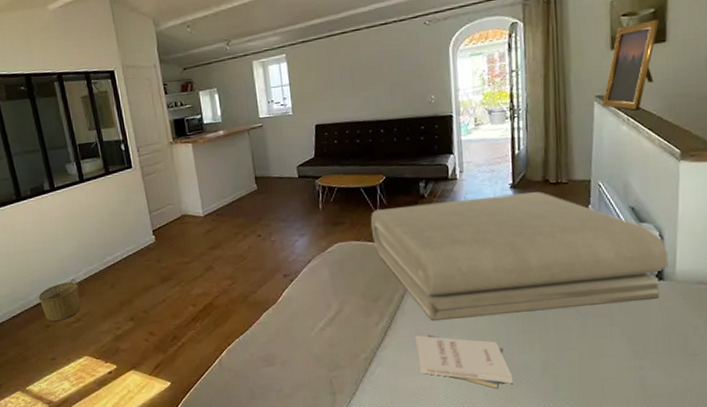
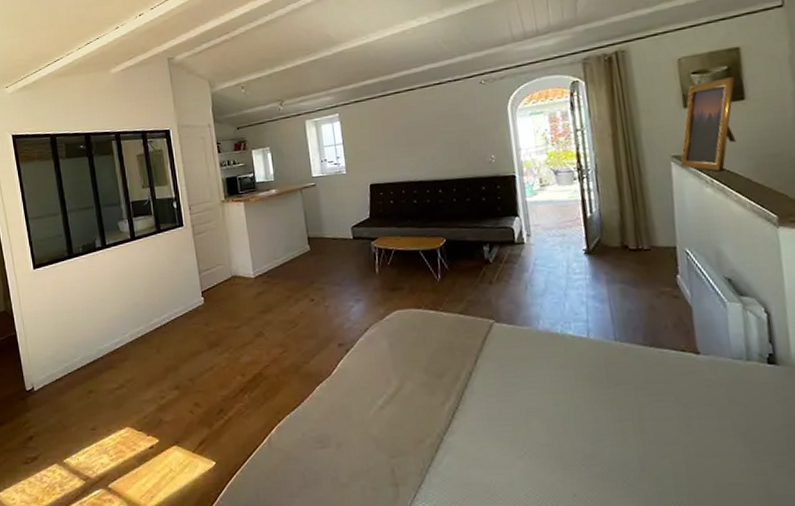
basket: present [38,278,80,322] -> none [82,341,124,387]
towel: present [370,192,668,321] -> none [431,259,781,403]
books: present [414,335,513,389] -> none [486,419,607,489]

